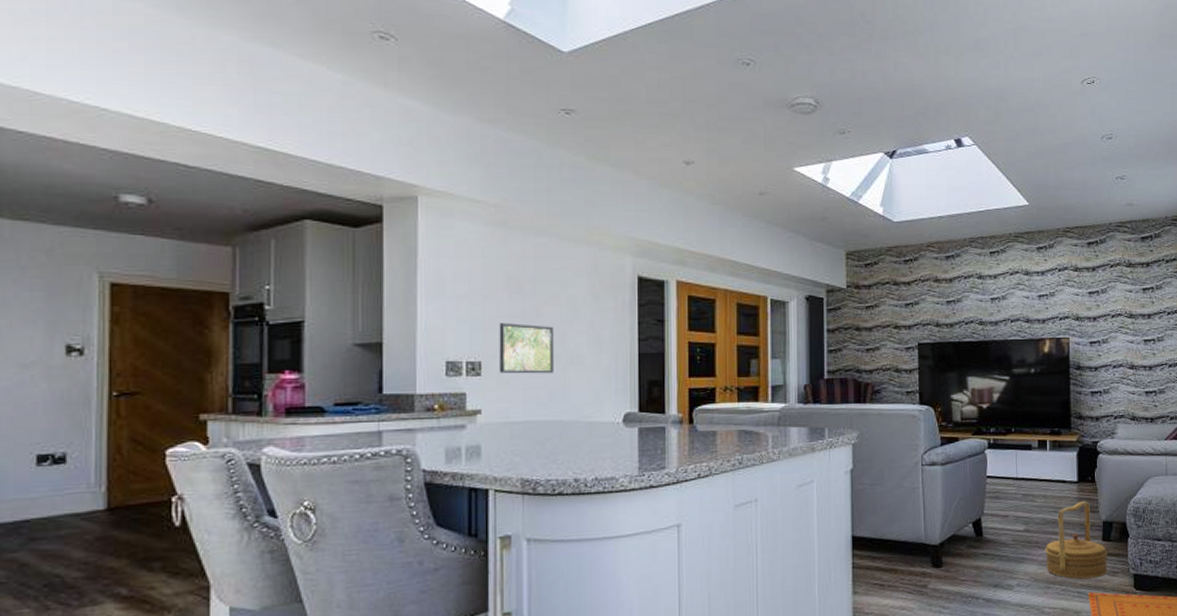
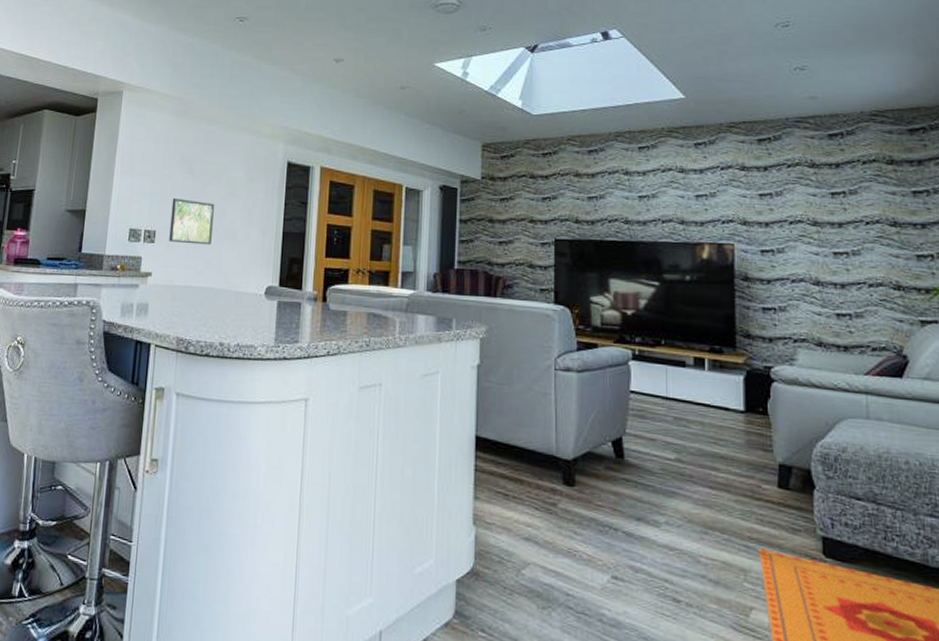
basket: present [1044,501,1108,579] -> none [701,435,786,533]

